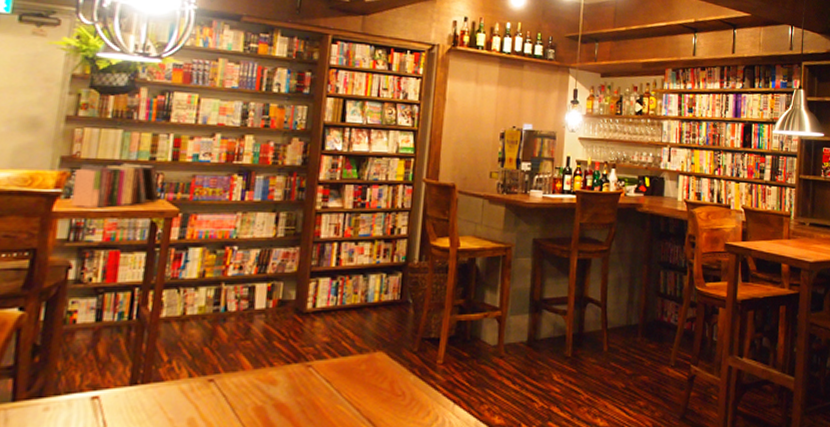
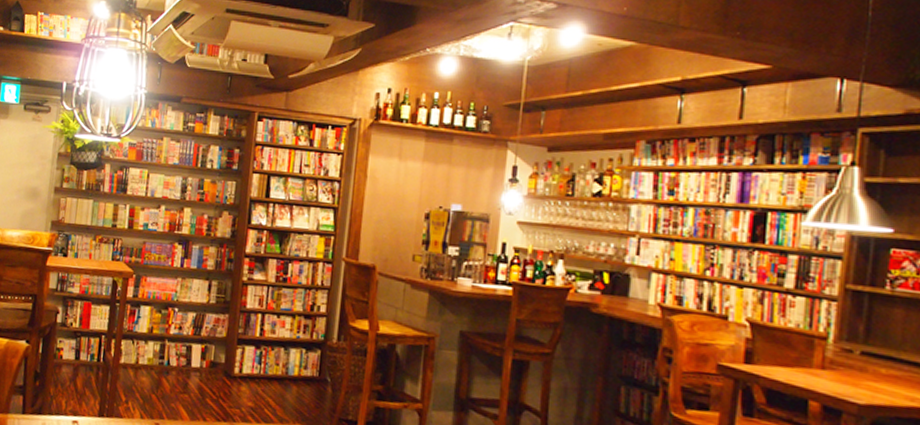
books: present [71,163,160,208] -> none [59,228,119,266]

